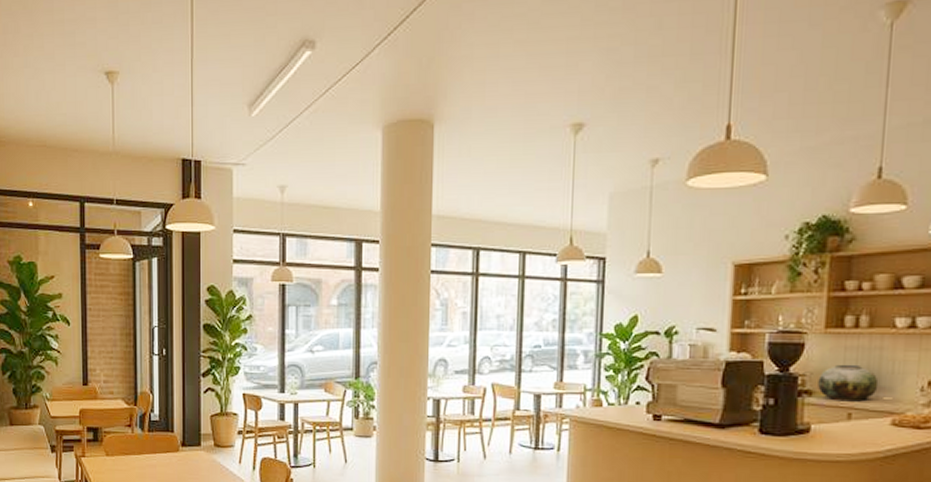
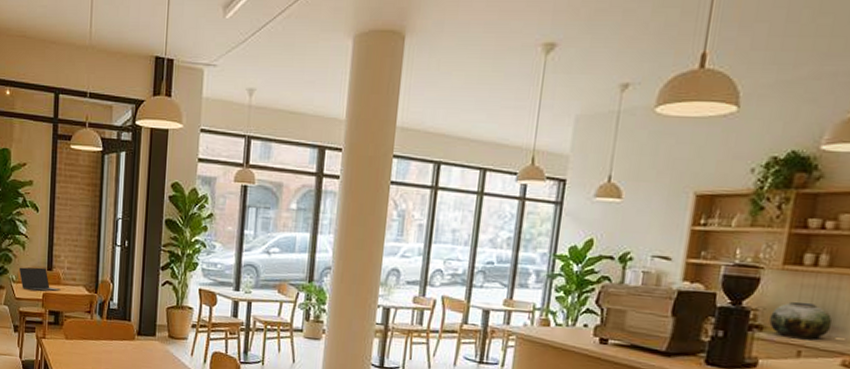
laptop: none [52,383,98,407] -> present [18,267,61,291]

